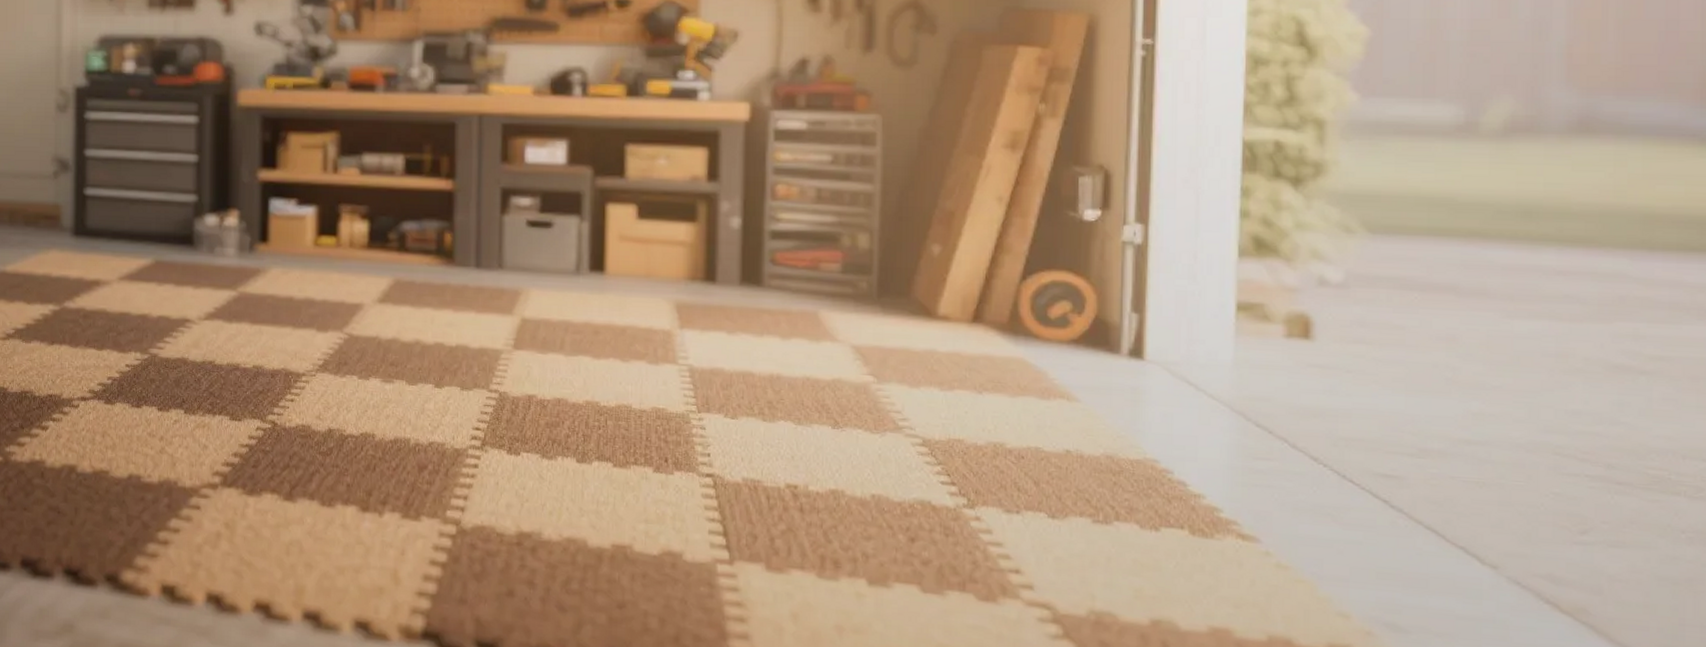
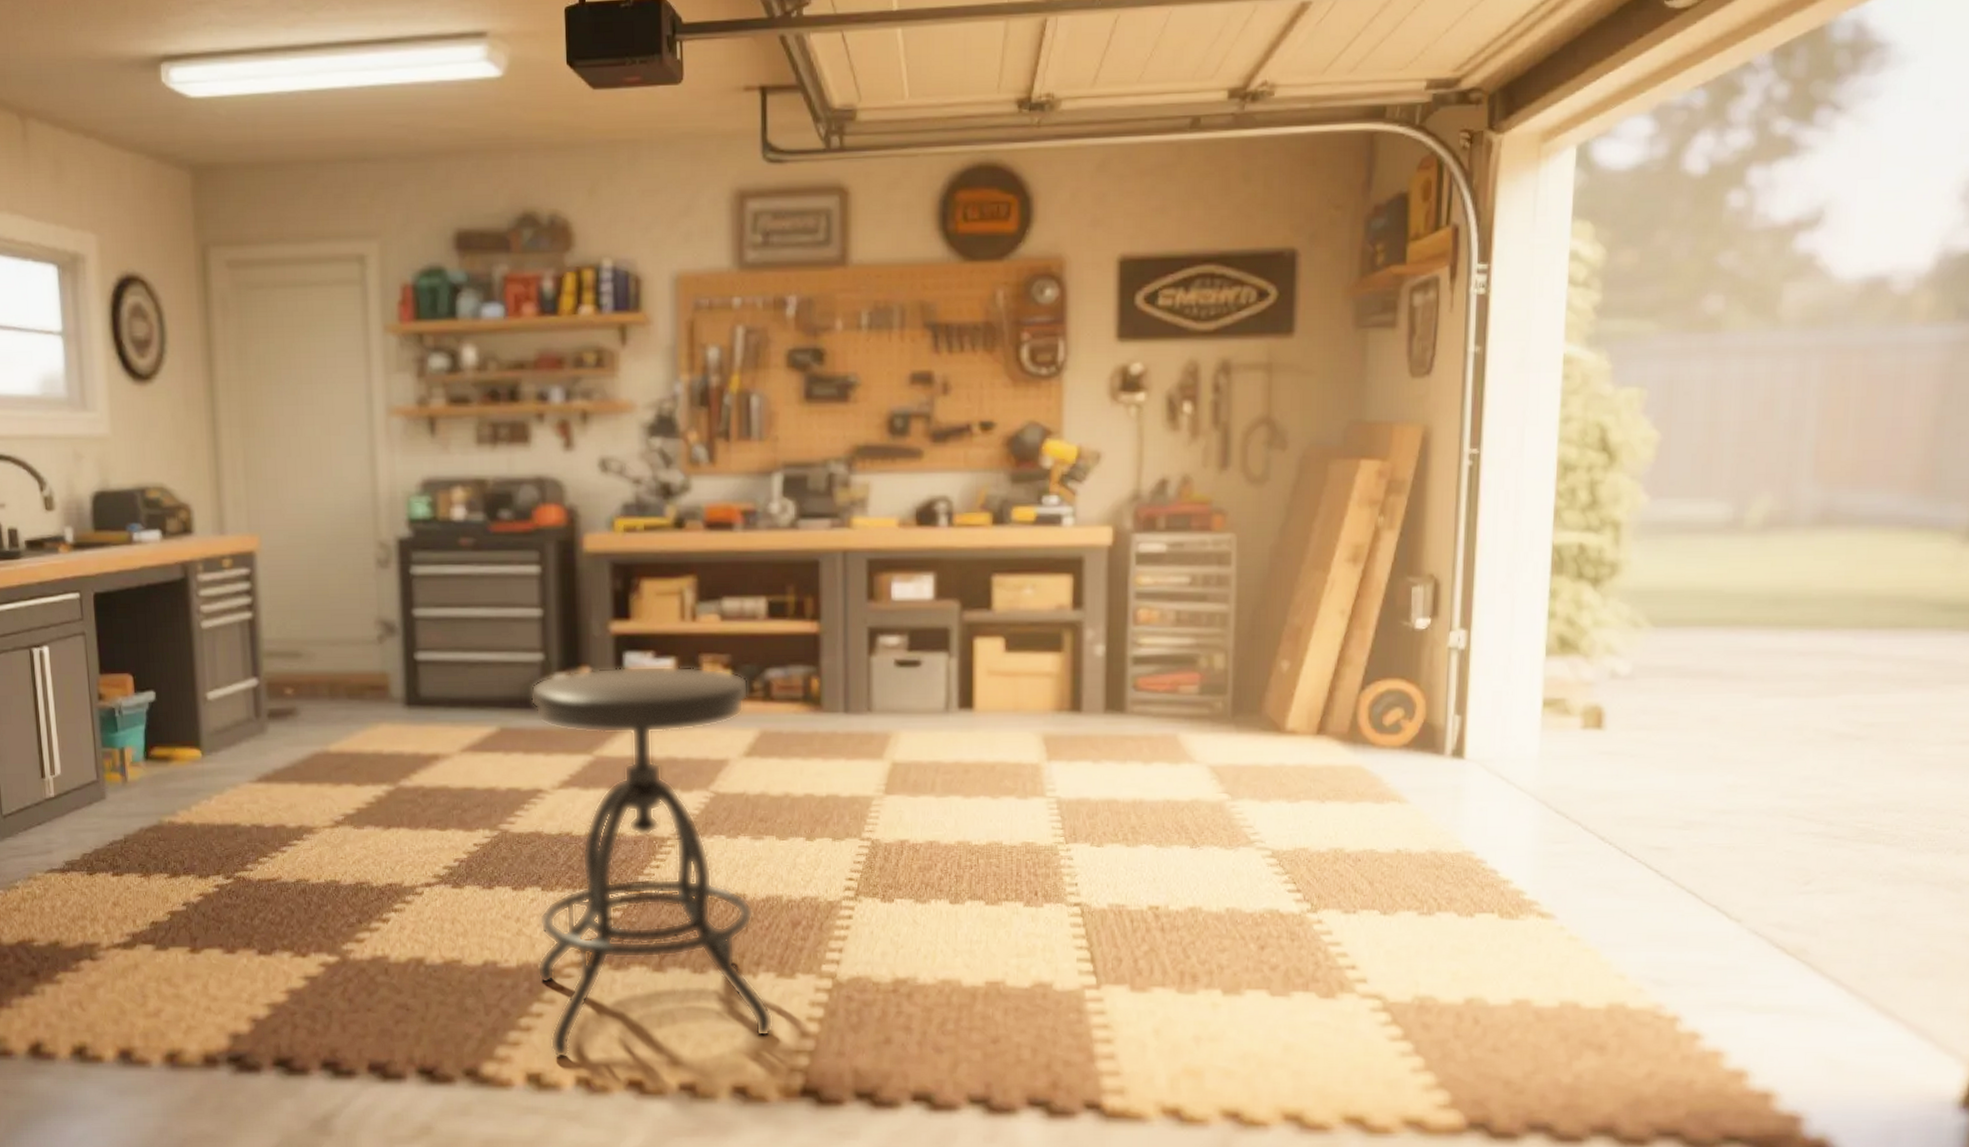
stool: none [176,211,398,576] -> present [530,665,774,1058]

